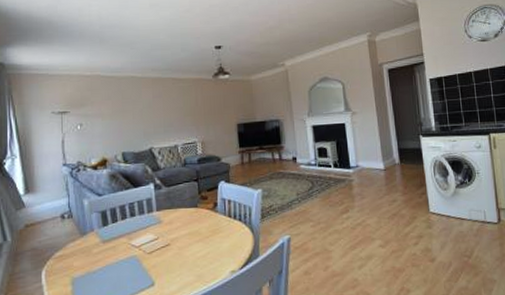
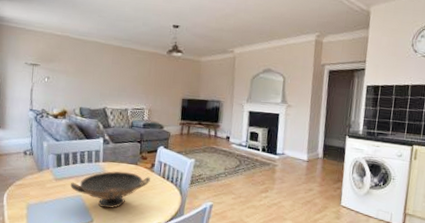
decorative bowl: none [121,217,215,266] -> present [70,171,150,209]

